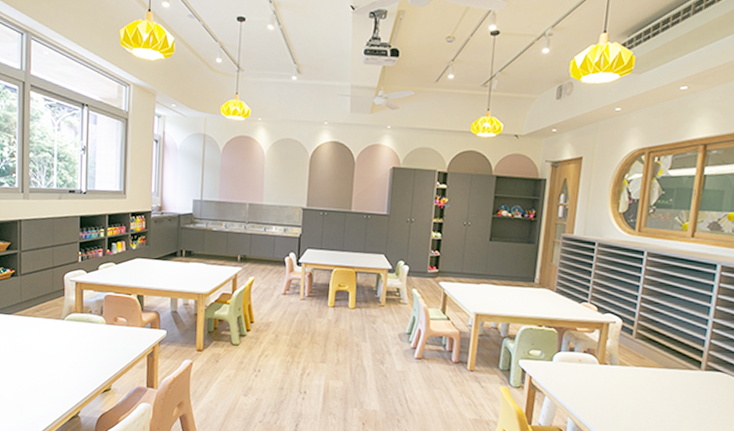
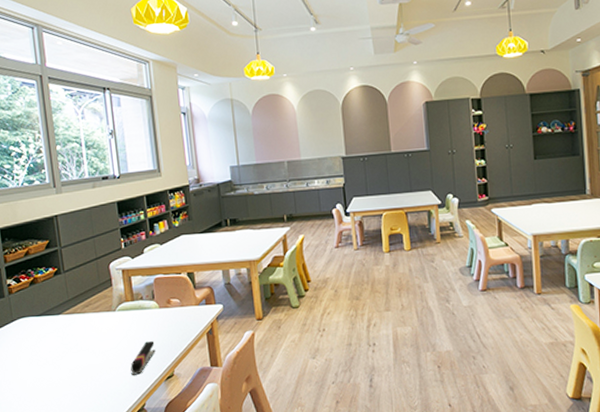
stapler: none [71,353,97,383] -> present [130,341,155,375]

